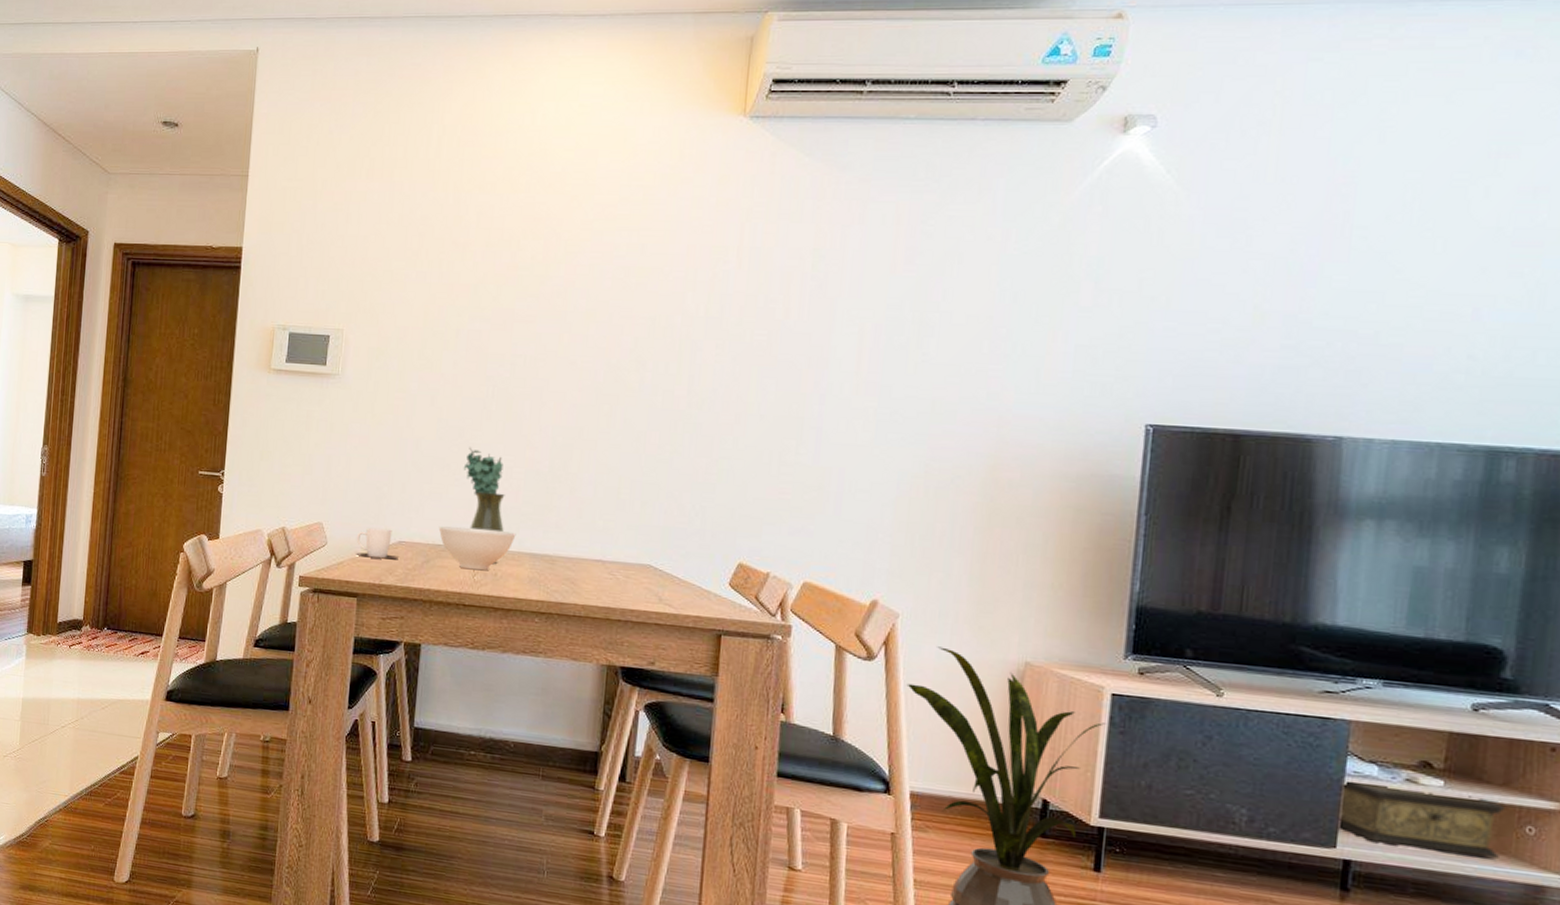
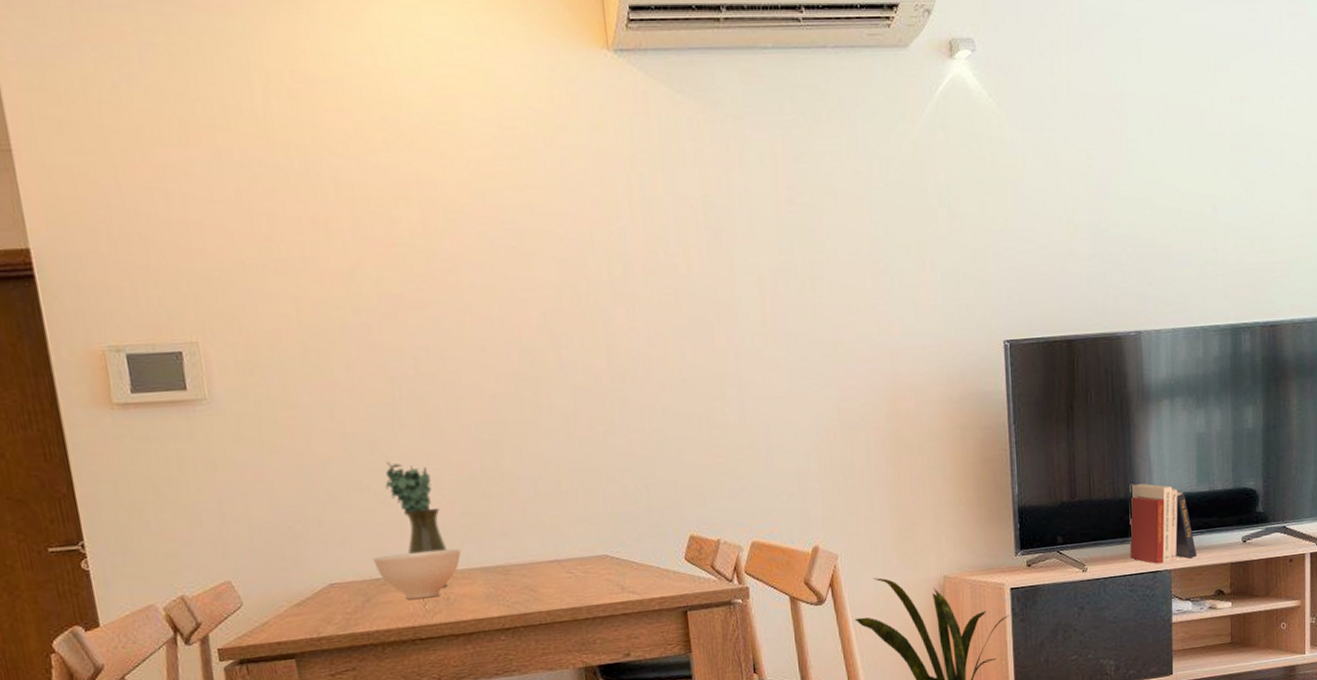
cup: present [355,527,398,560] -> none [276,572,334,611]
books: none [1289,608,1396,715] -> present [1129,483,1197,564]
decorative box: present [1336,780,1504,858] -> none [1171,609,1268,663]

